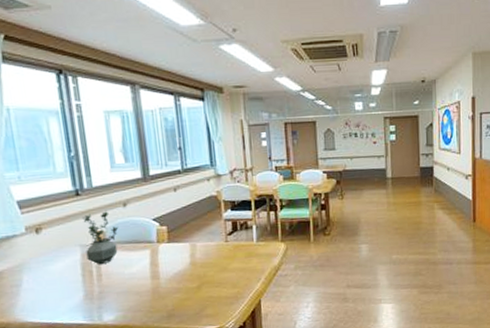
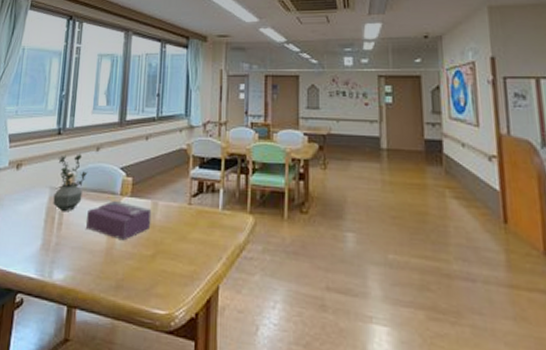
tissue box: none [126,247,193,280] -> present [86,200,152,241]

